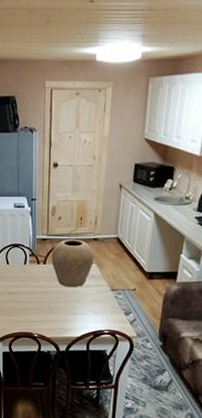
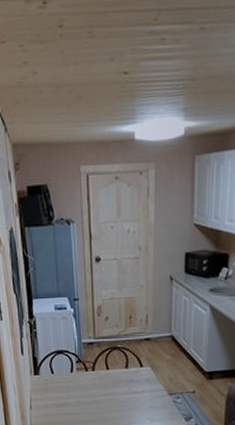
vase: present [51,239,94,288] -> none [100,341,147,395]

